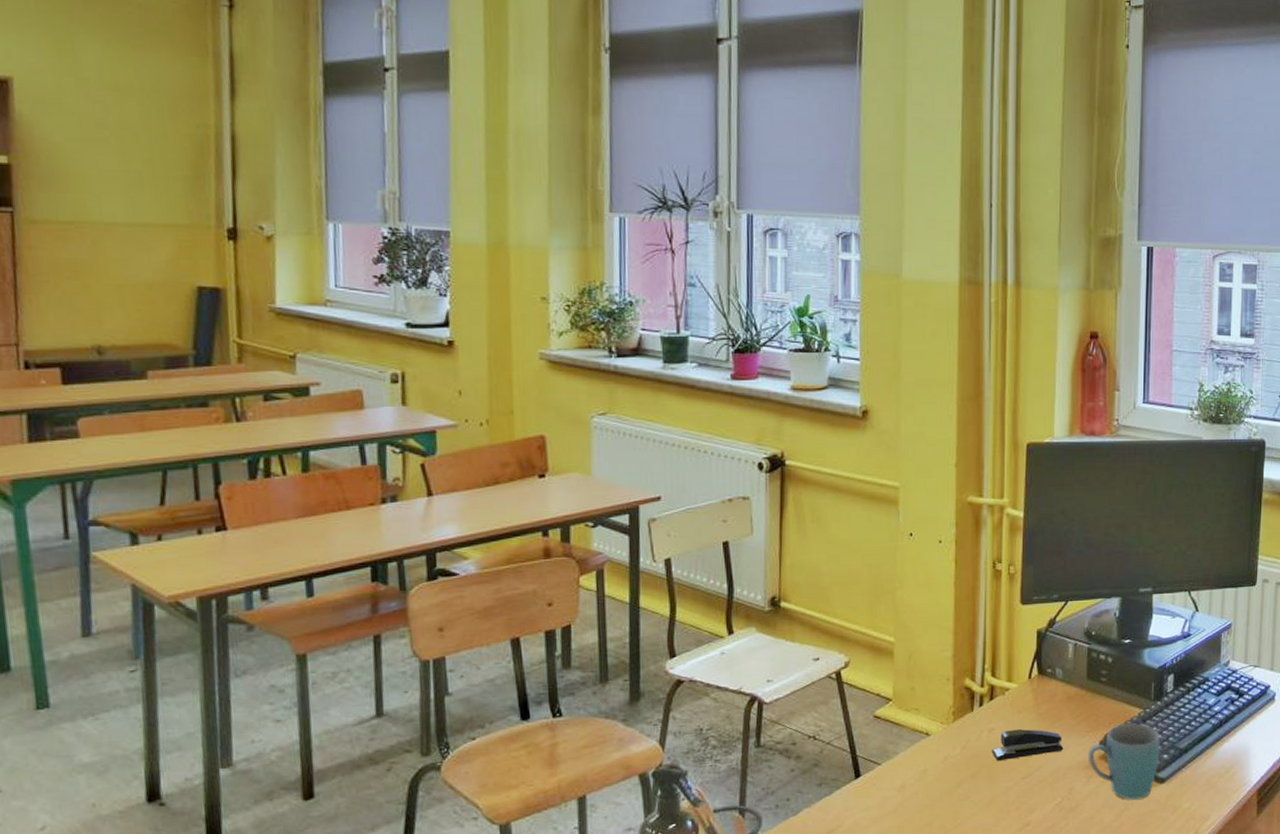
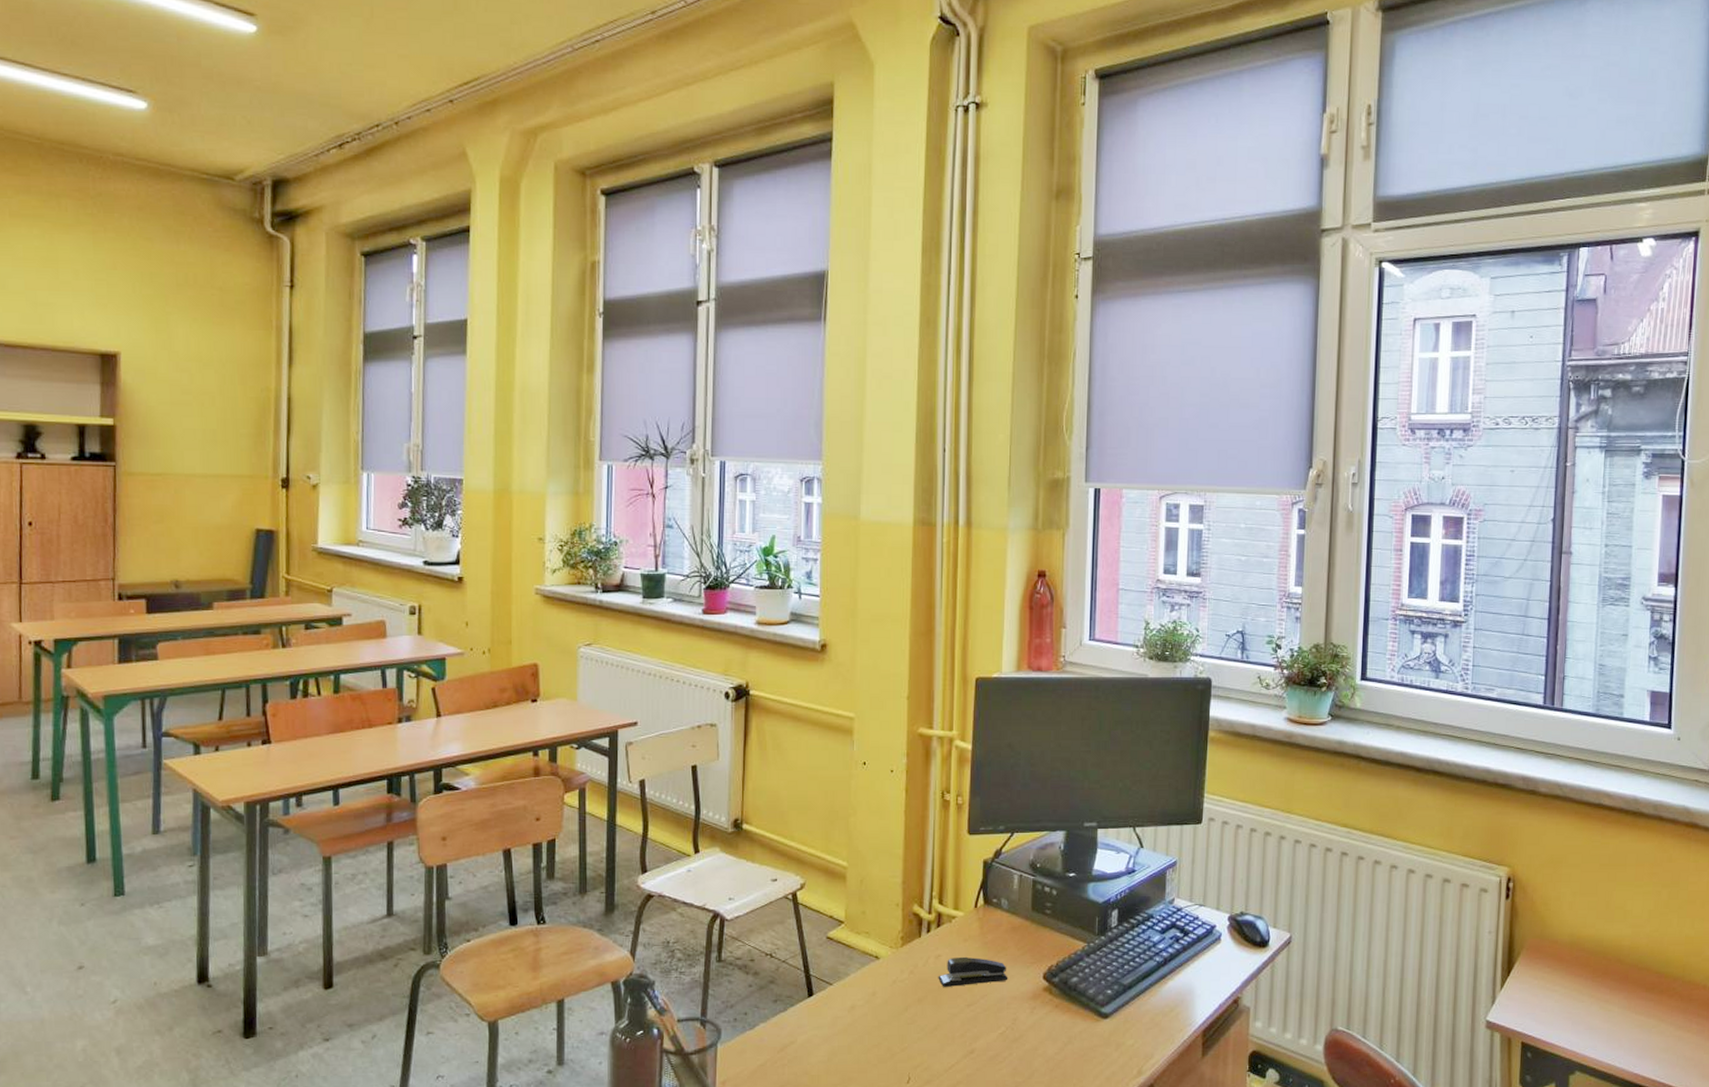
mug: present [1088,723,1160,800] -> none [1031,957,1104,1033]

